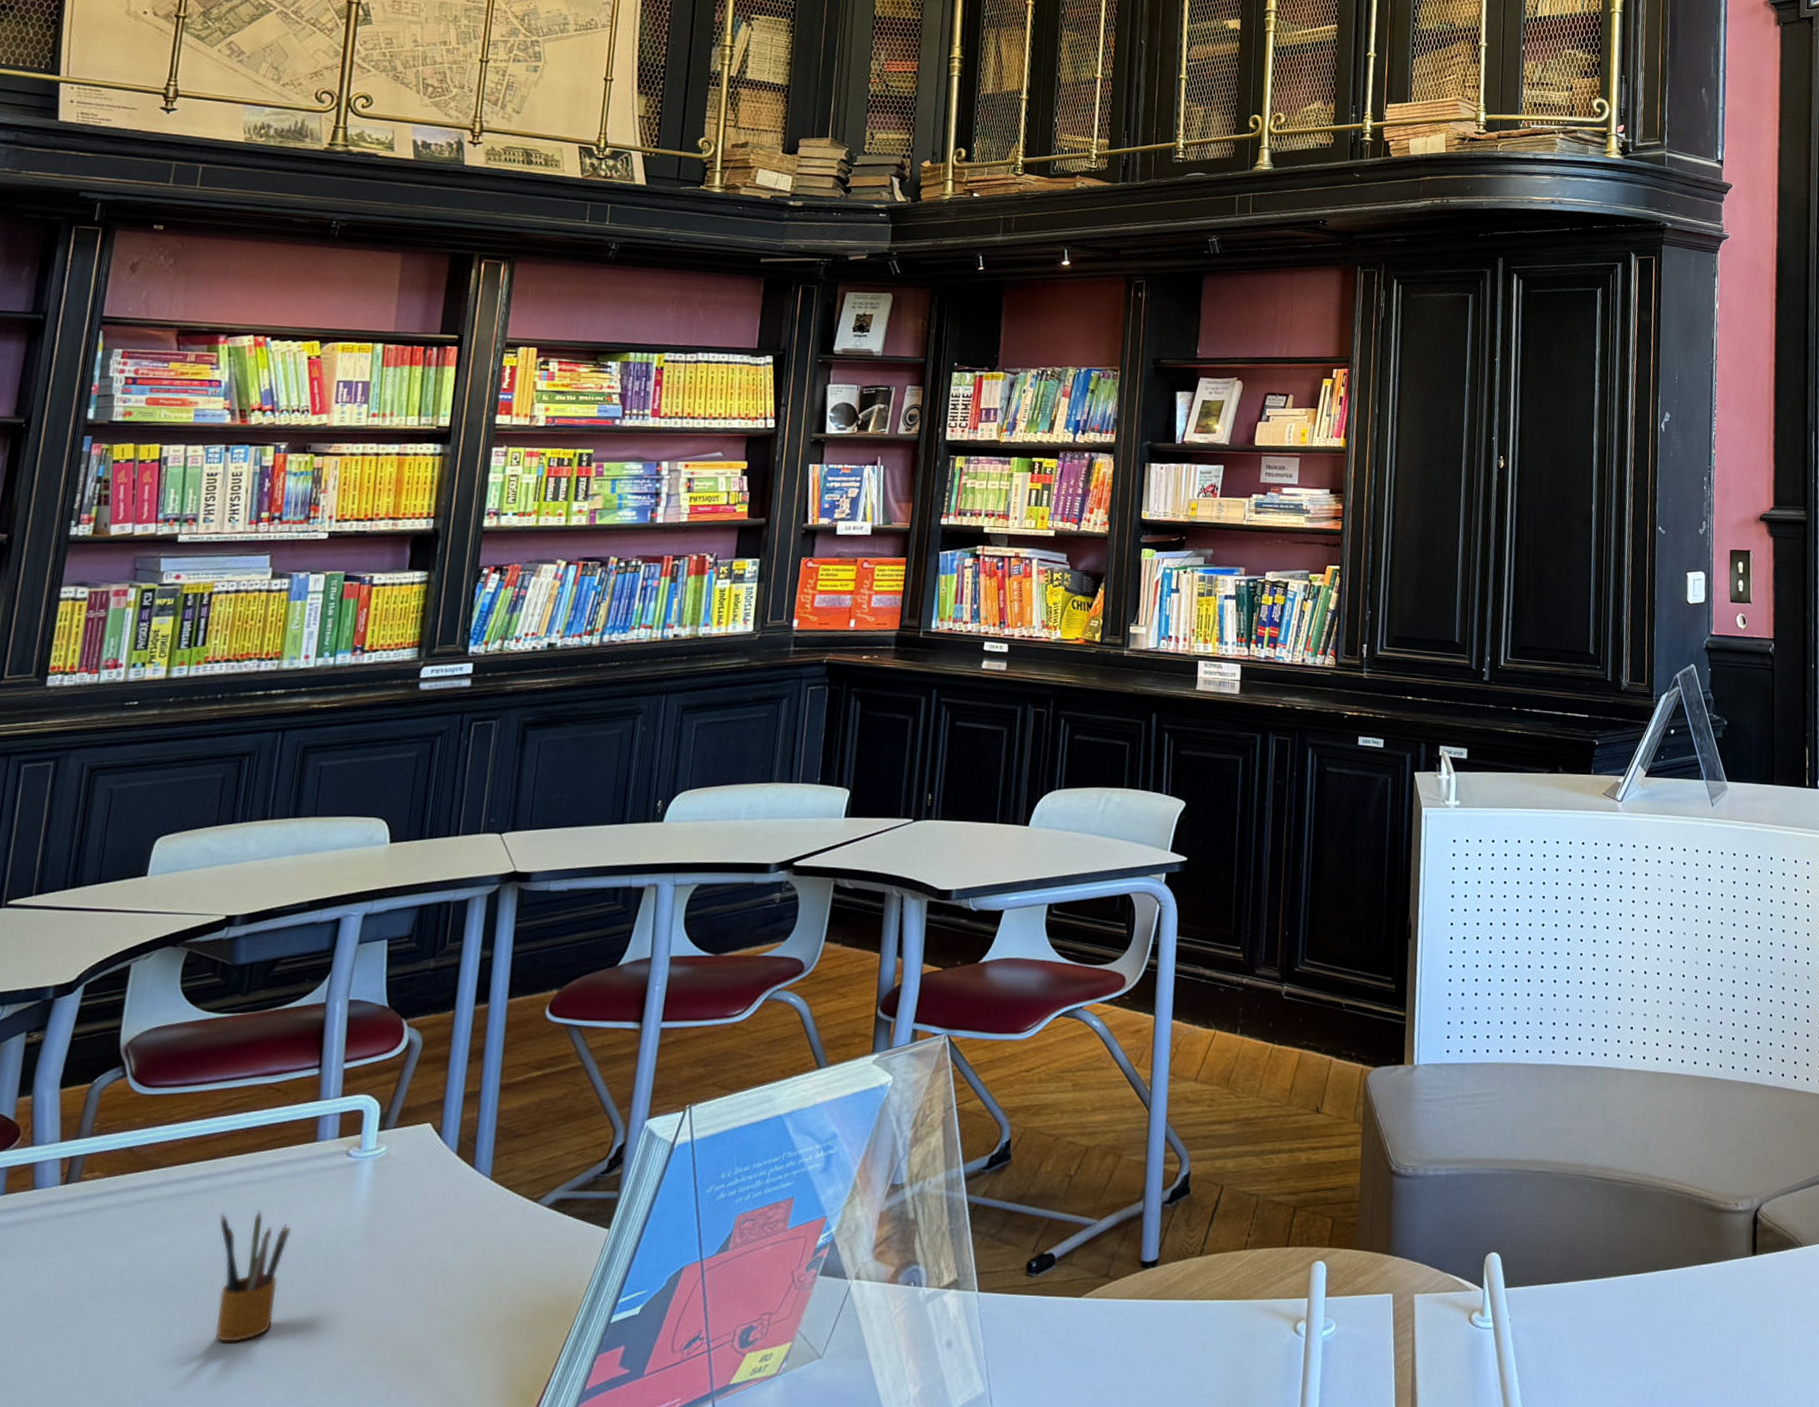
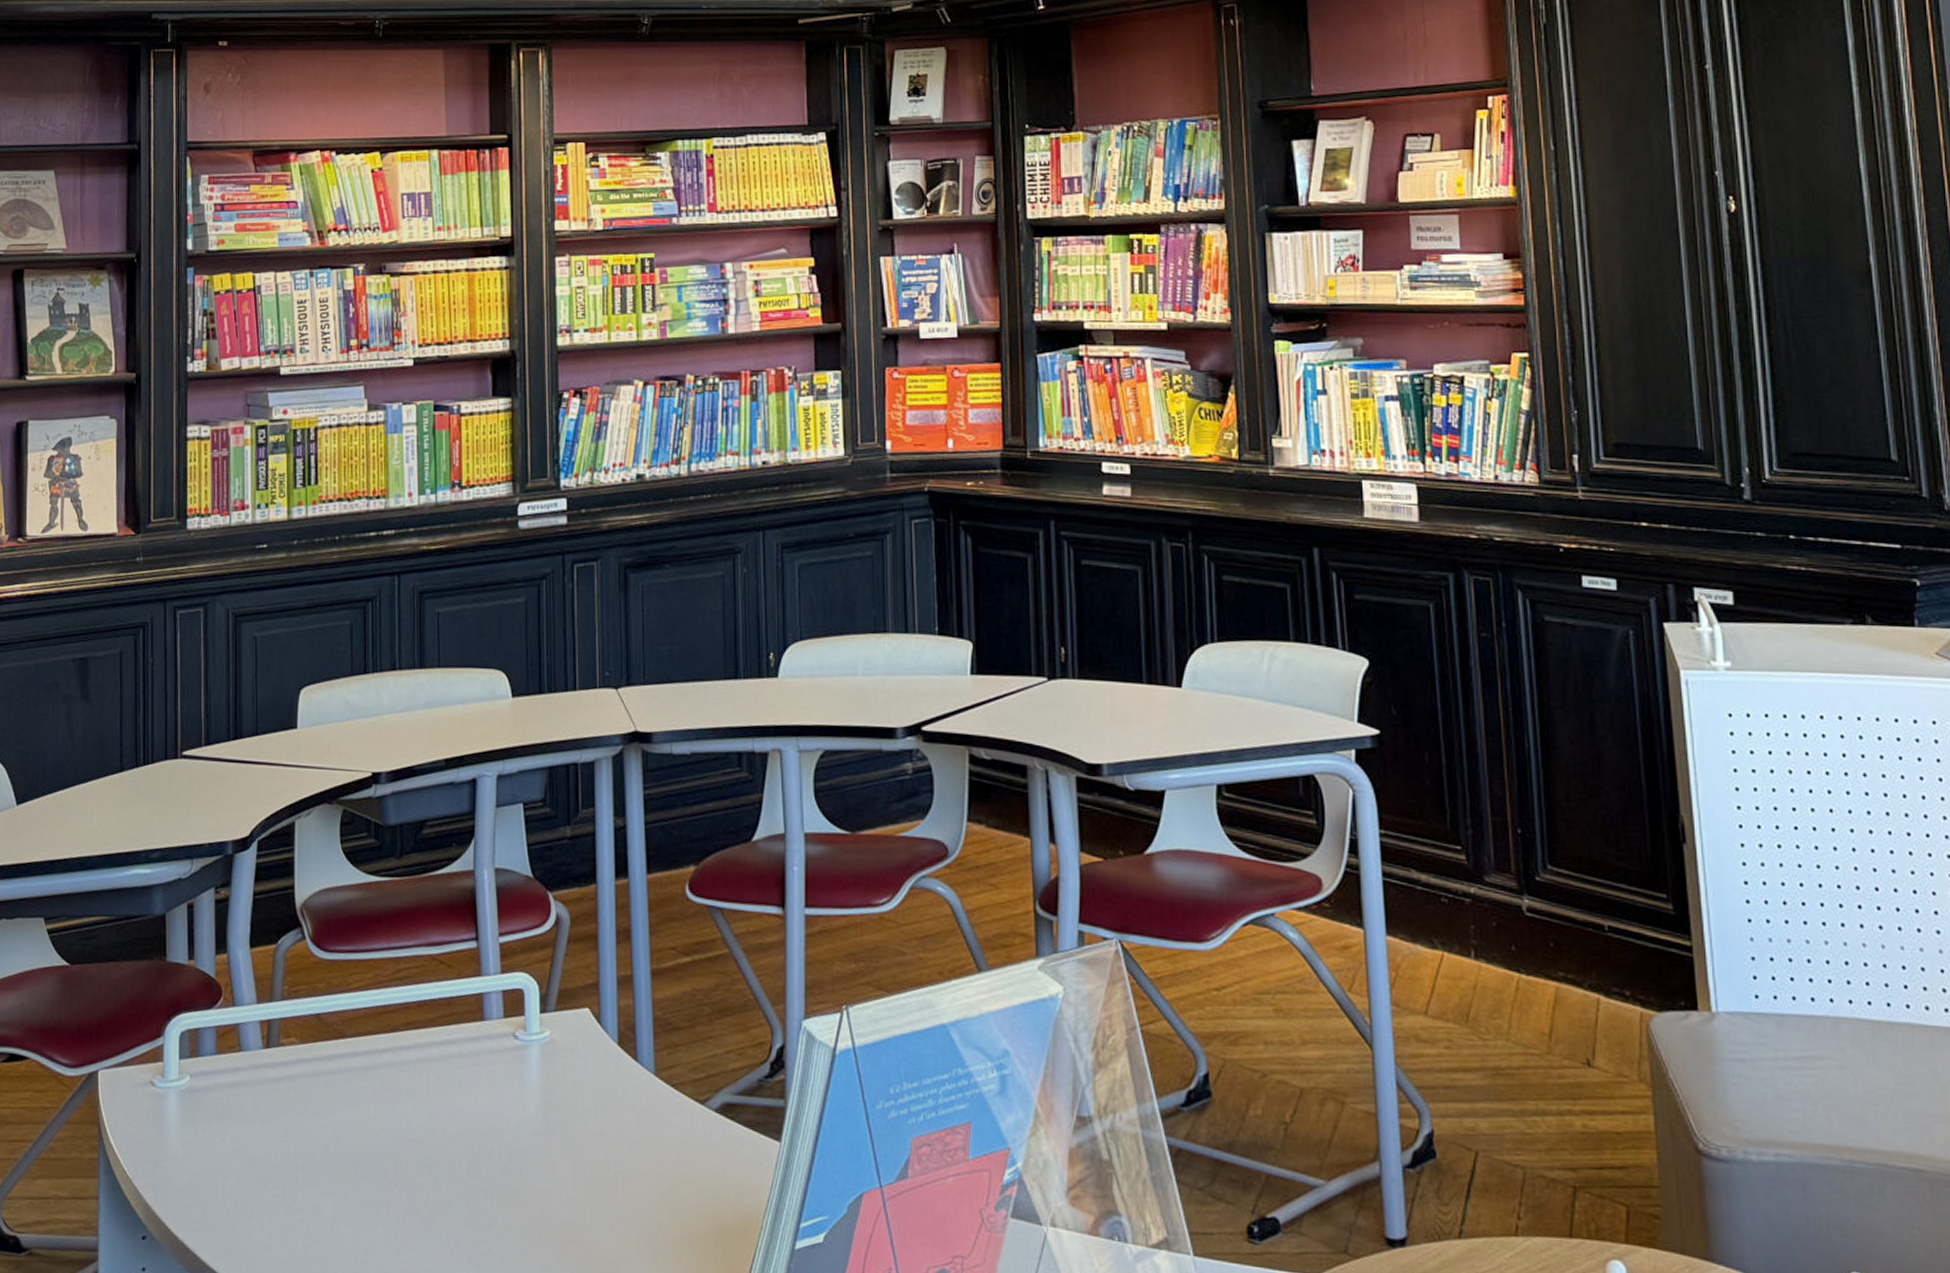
pencil box: present [215,1210,292,1342] -> none [406,1090,473,1231]

